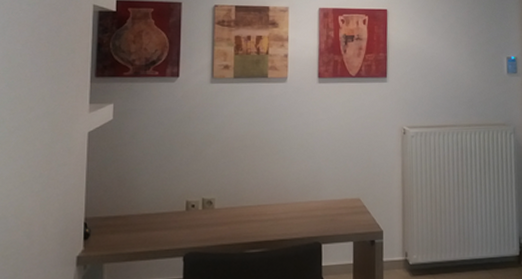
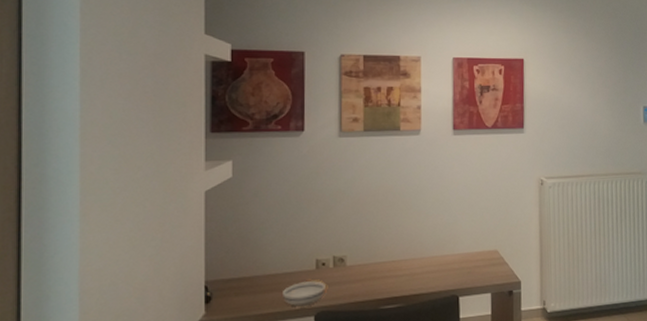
bowl: none [155,222,194,247] -> present [283,281,325,307]

